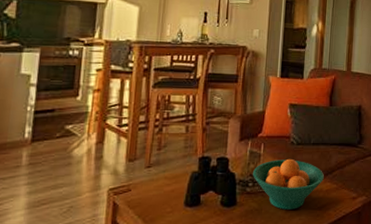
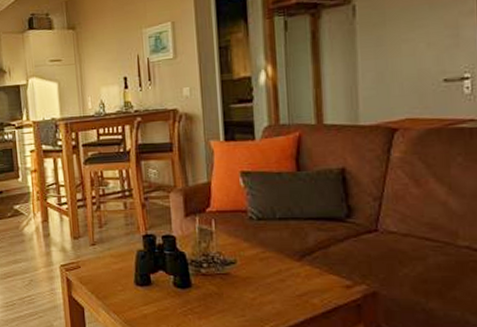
fruit bowl: present [253,158,325,210] -> none [206,236,301,296]

